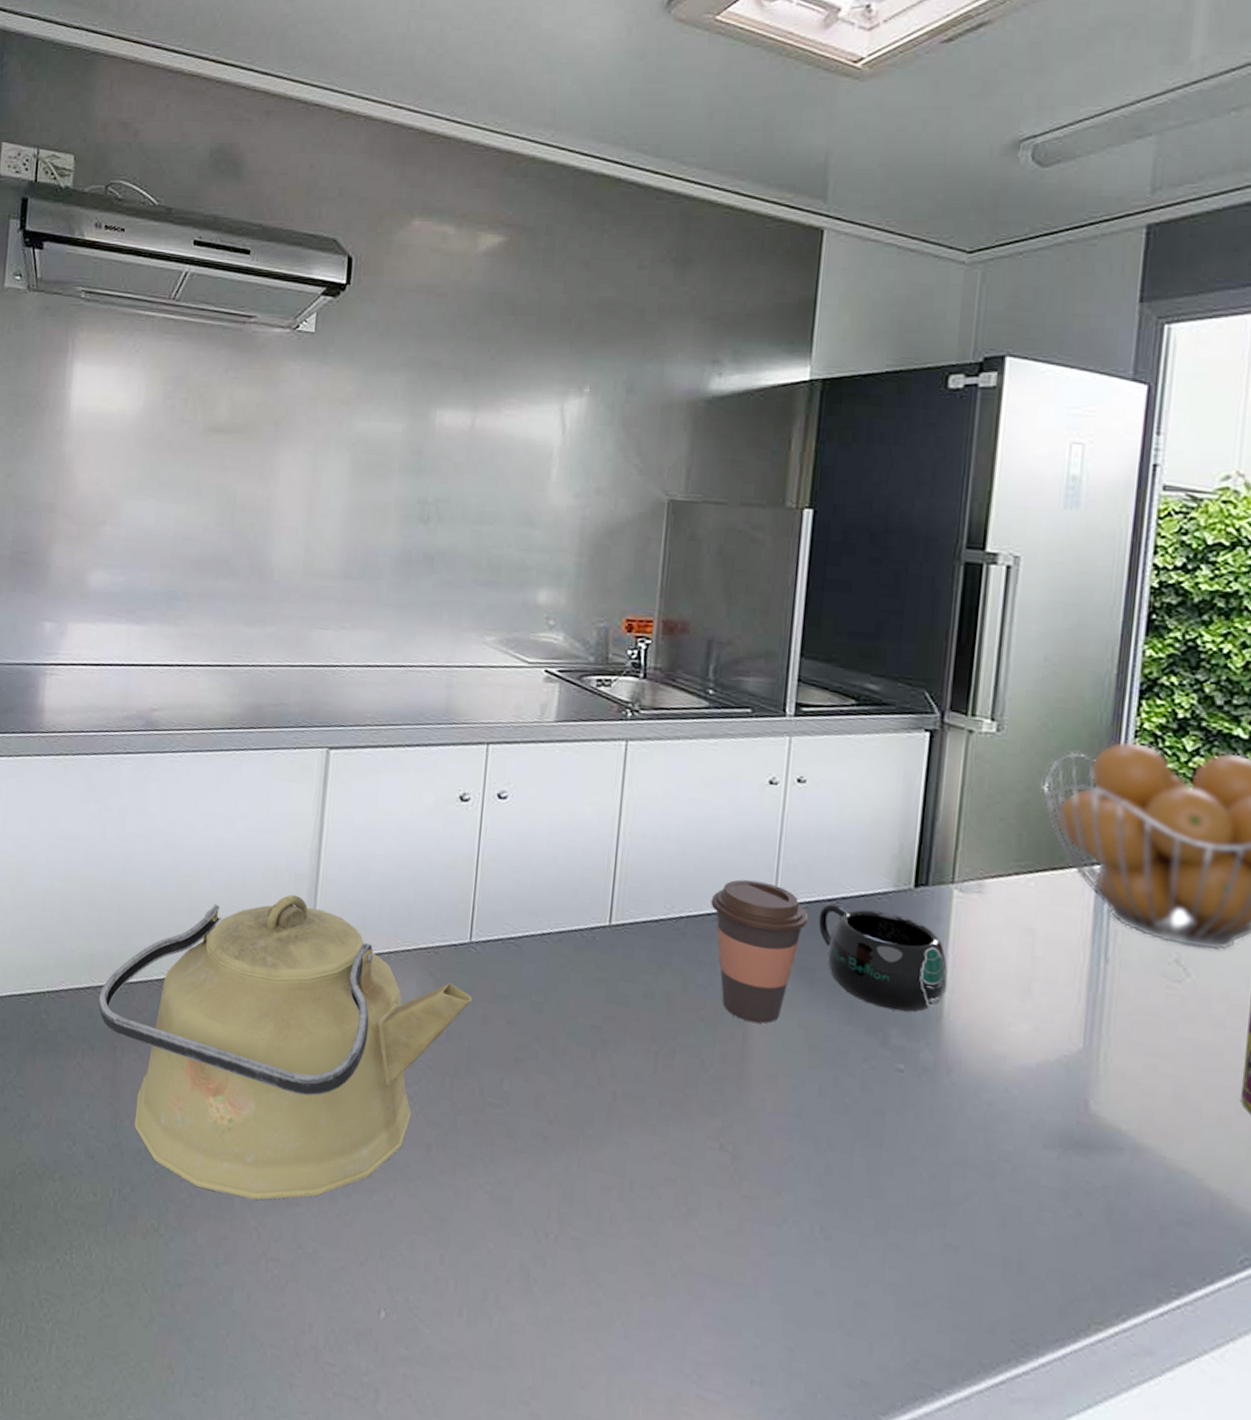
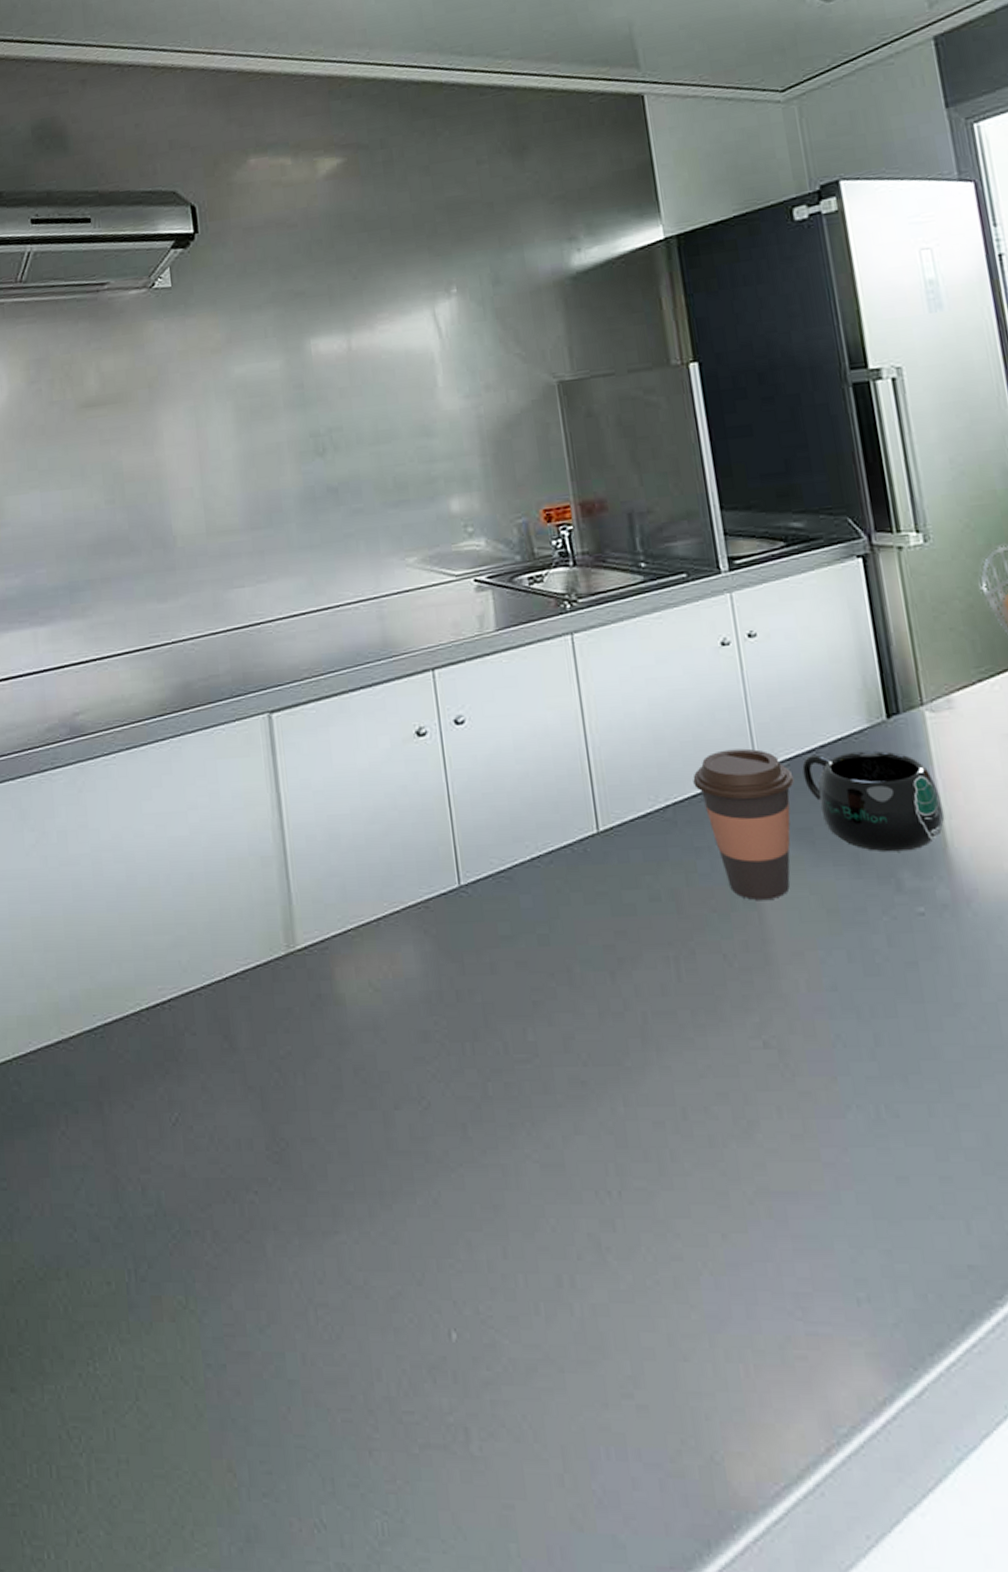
kettle: present [98,894,473,1200] -> none [72,881,475,1244]

